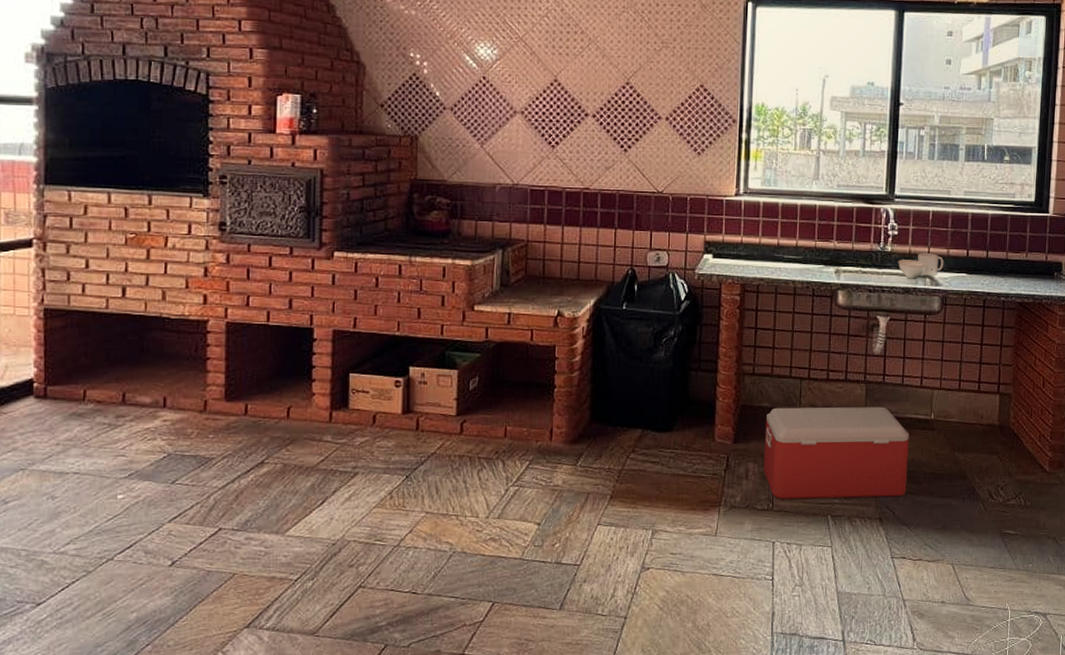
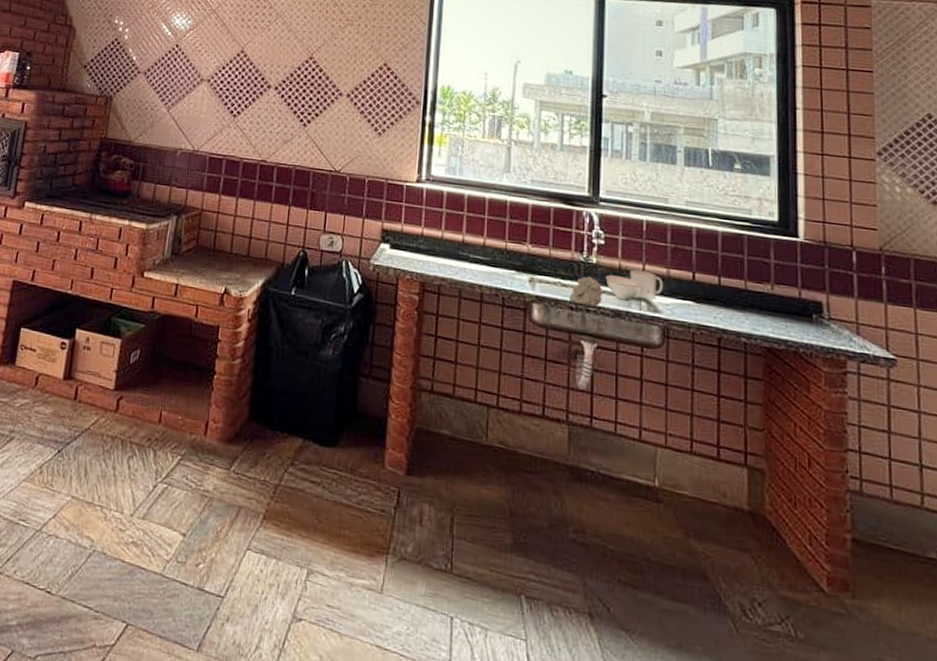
cooler: present [763,407,909,500] -> none [441,437,626,588]
sponge: none [869,262,896,289] -> present [570,276,603,308]

